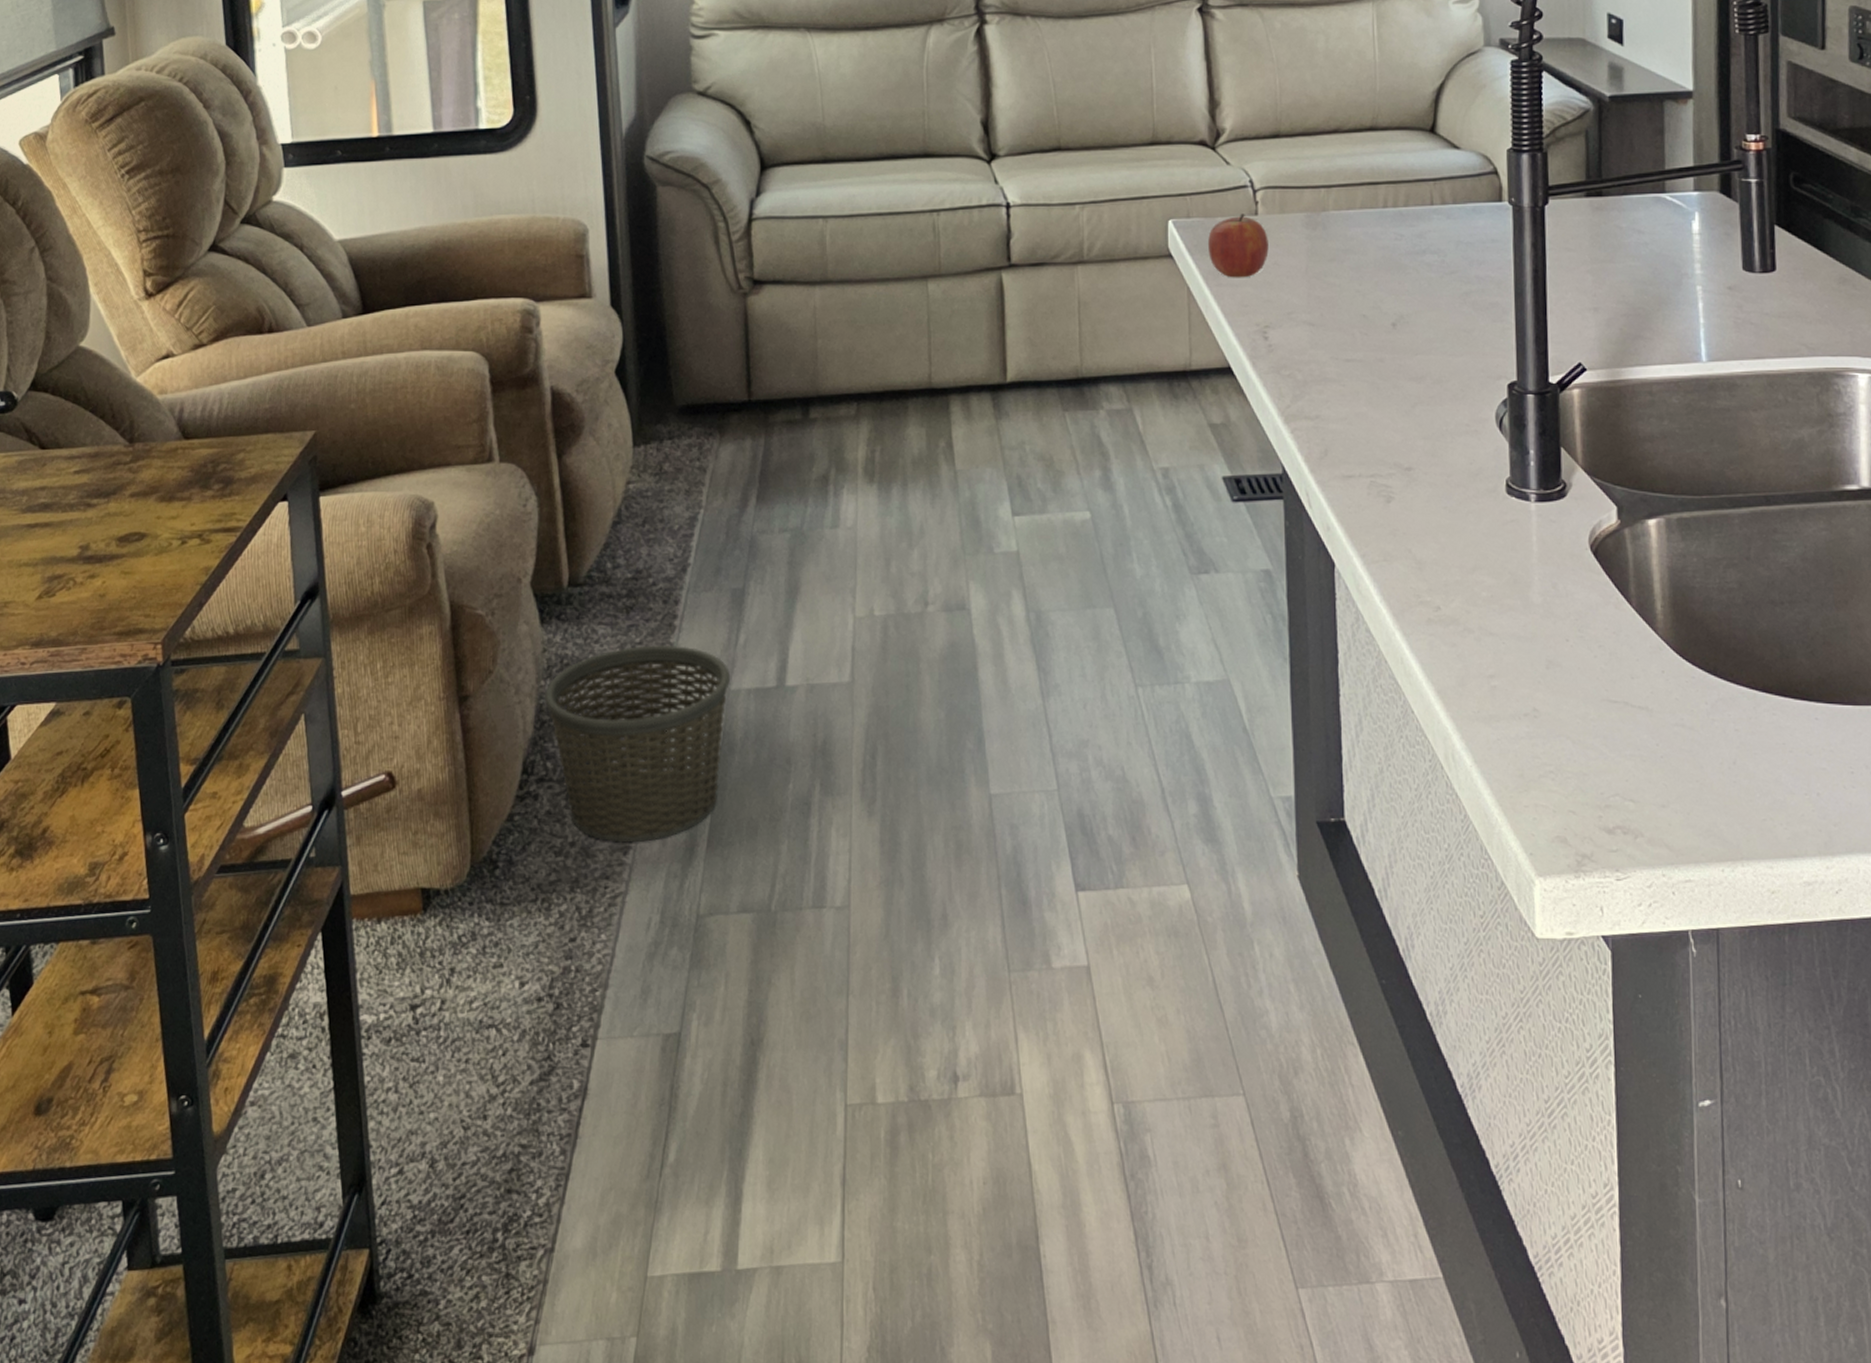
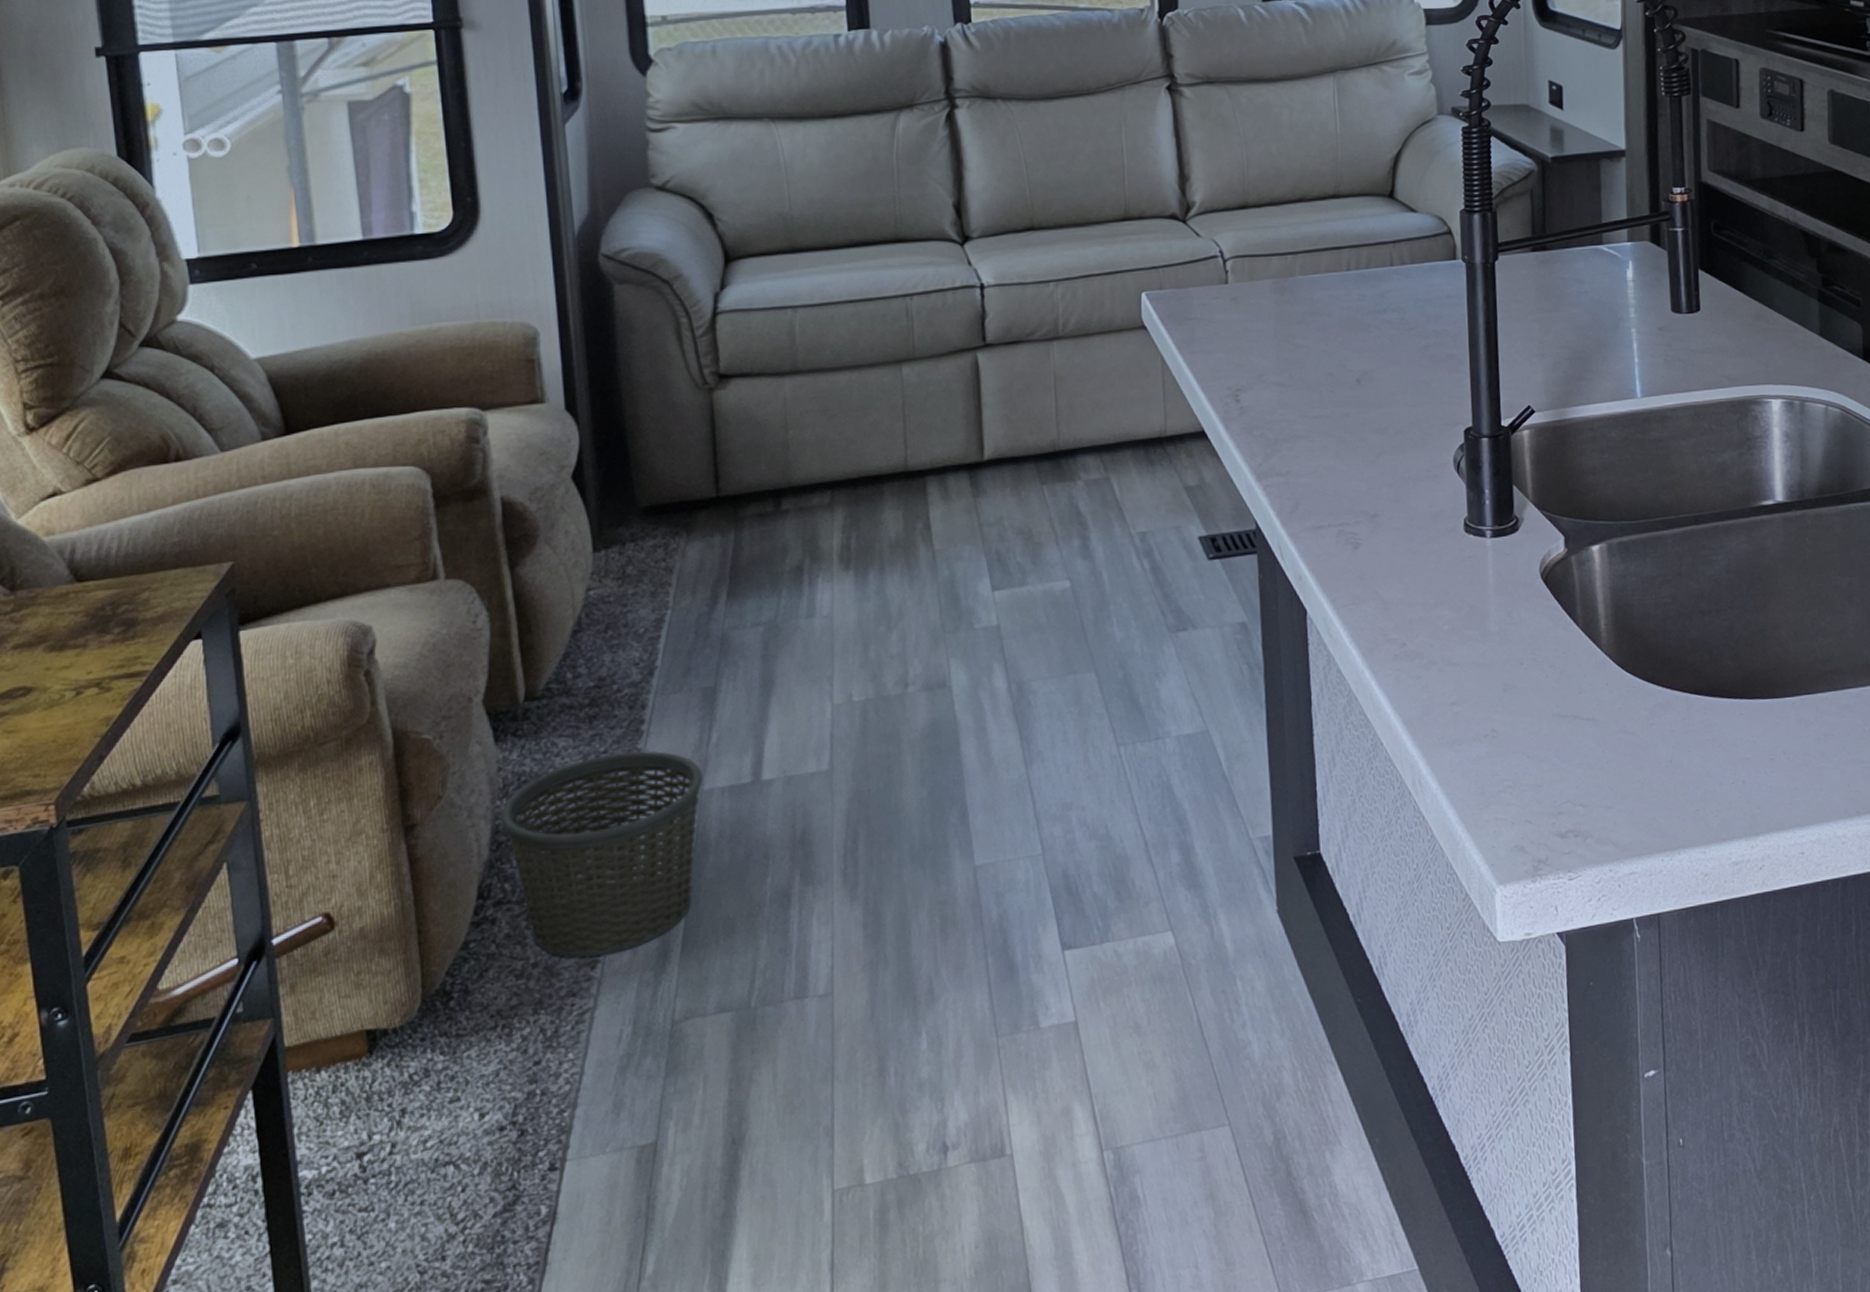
fruit: present [1207,213,1269,278] -> none [1179,283,1239,345]

